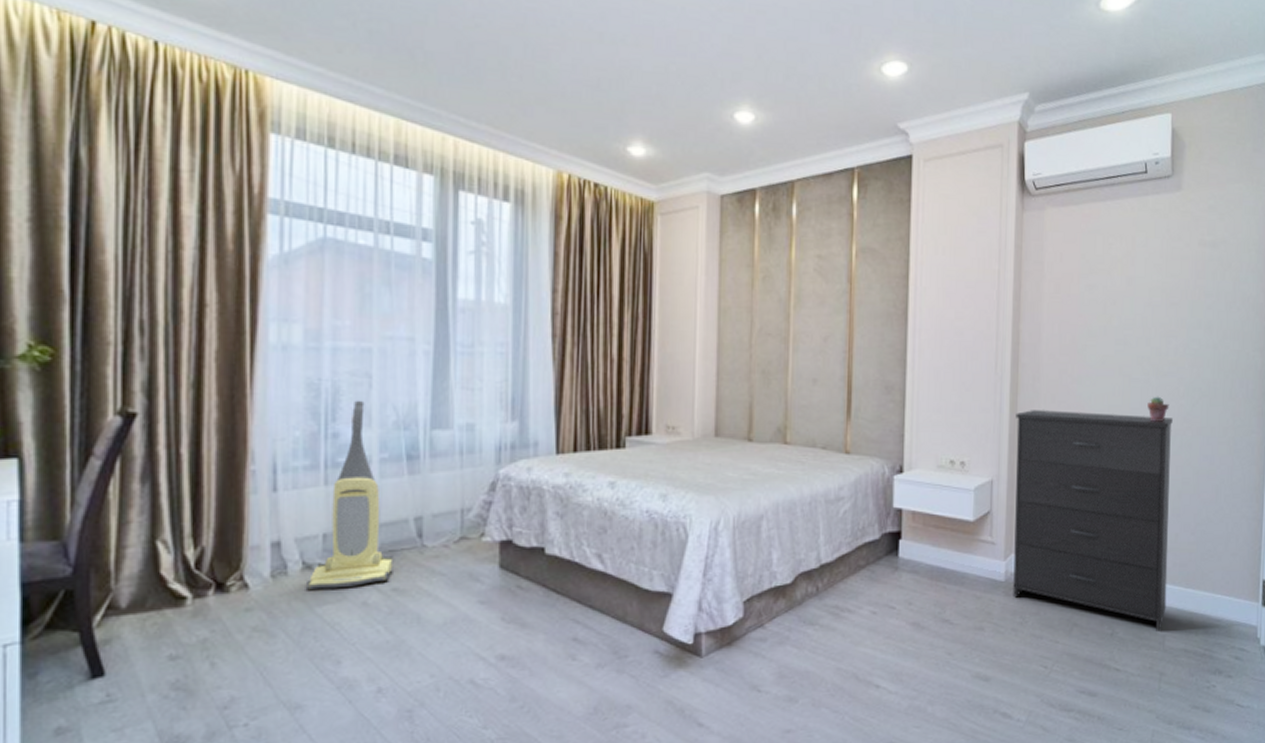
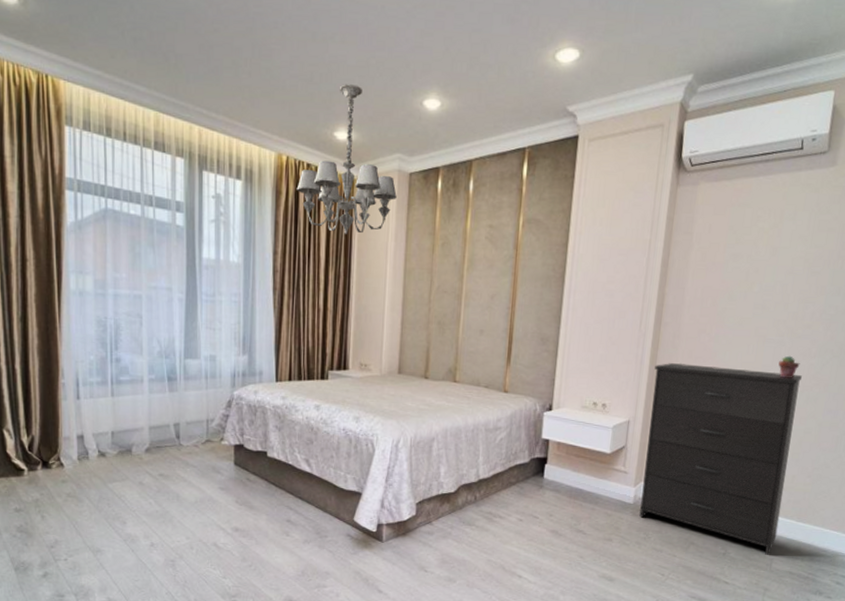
vacuum cleaner: present [305,400,394,591] -> none [101,334,160,471]
chandelier: none [581,92,706,267] -> present [296,84,397,234]

